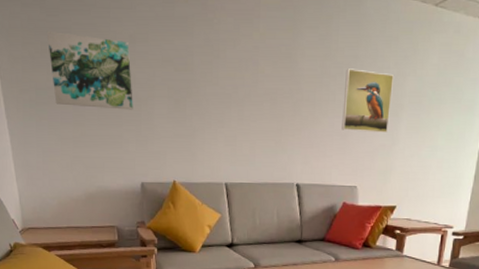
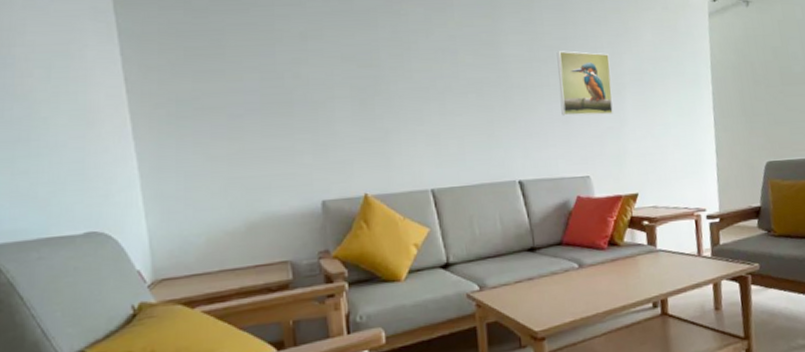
wall art: present [47,30,133,110] -> none [193,34,308,117]

